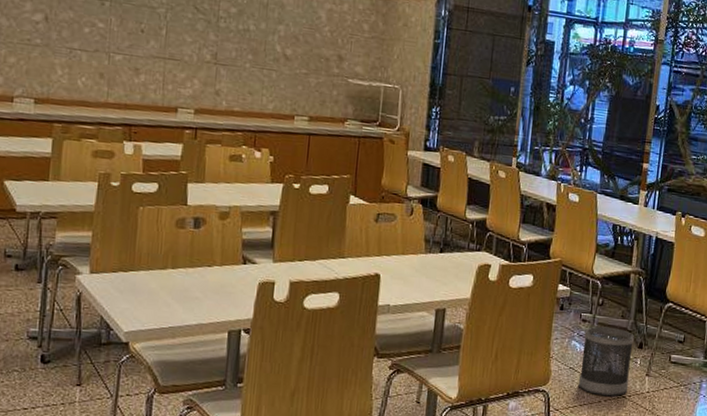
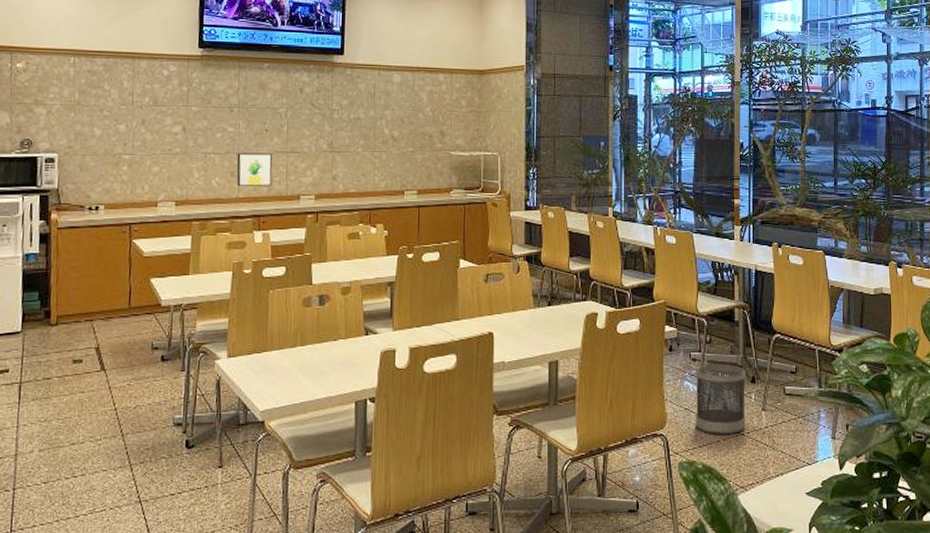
wall art: none [106,53,148,94] -> present [236,152,273,187]

